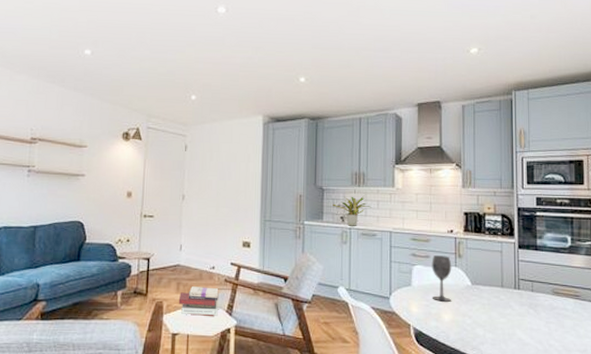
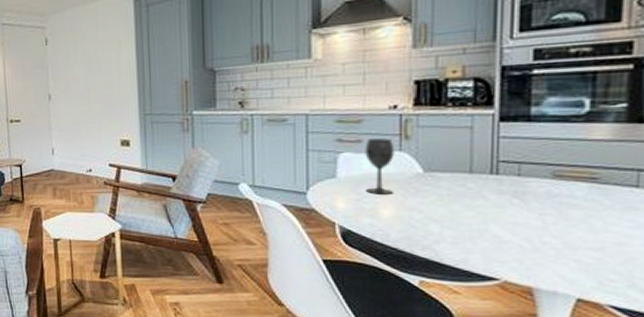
books: present [178,286,219,317] -> none [56,191,100,222]
potted plant: present [332,195,371,226] -> none [228,73,279,112]

